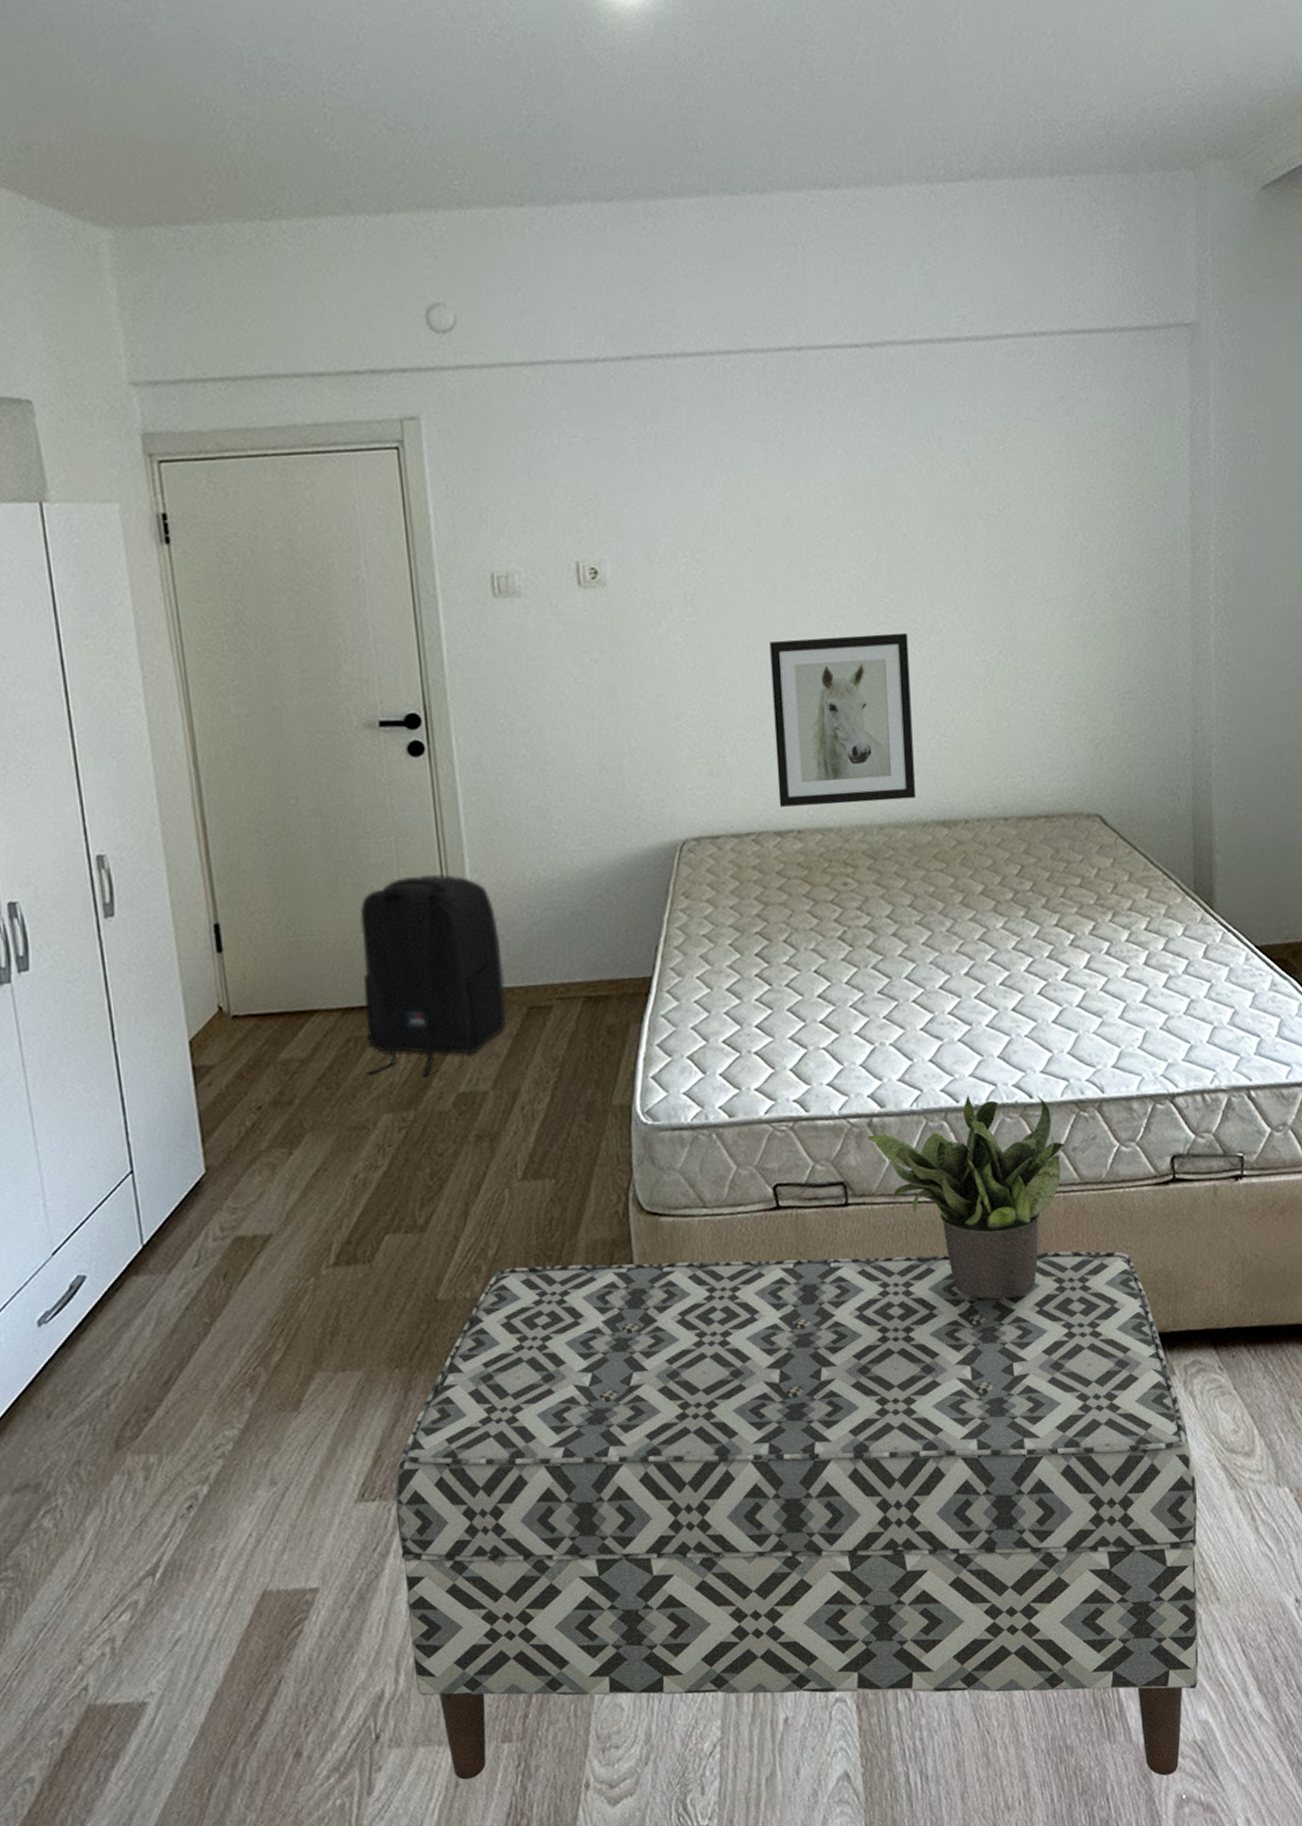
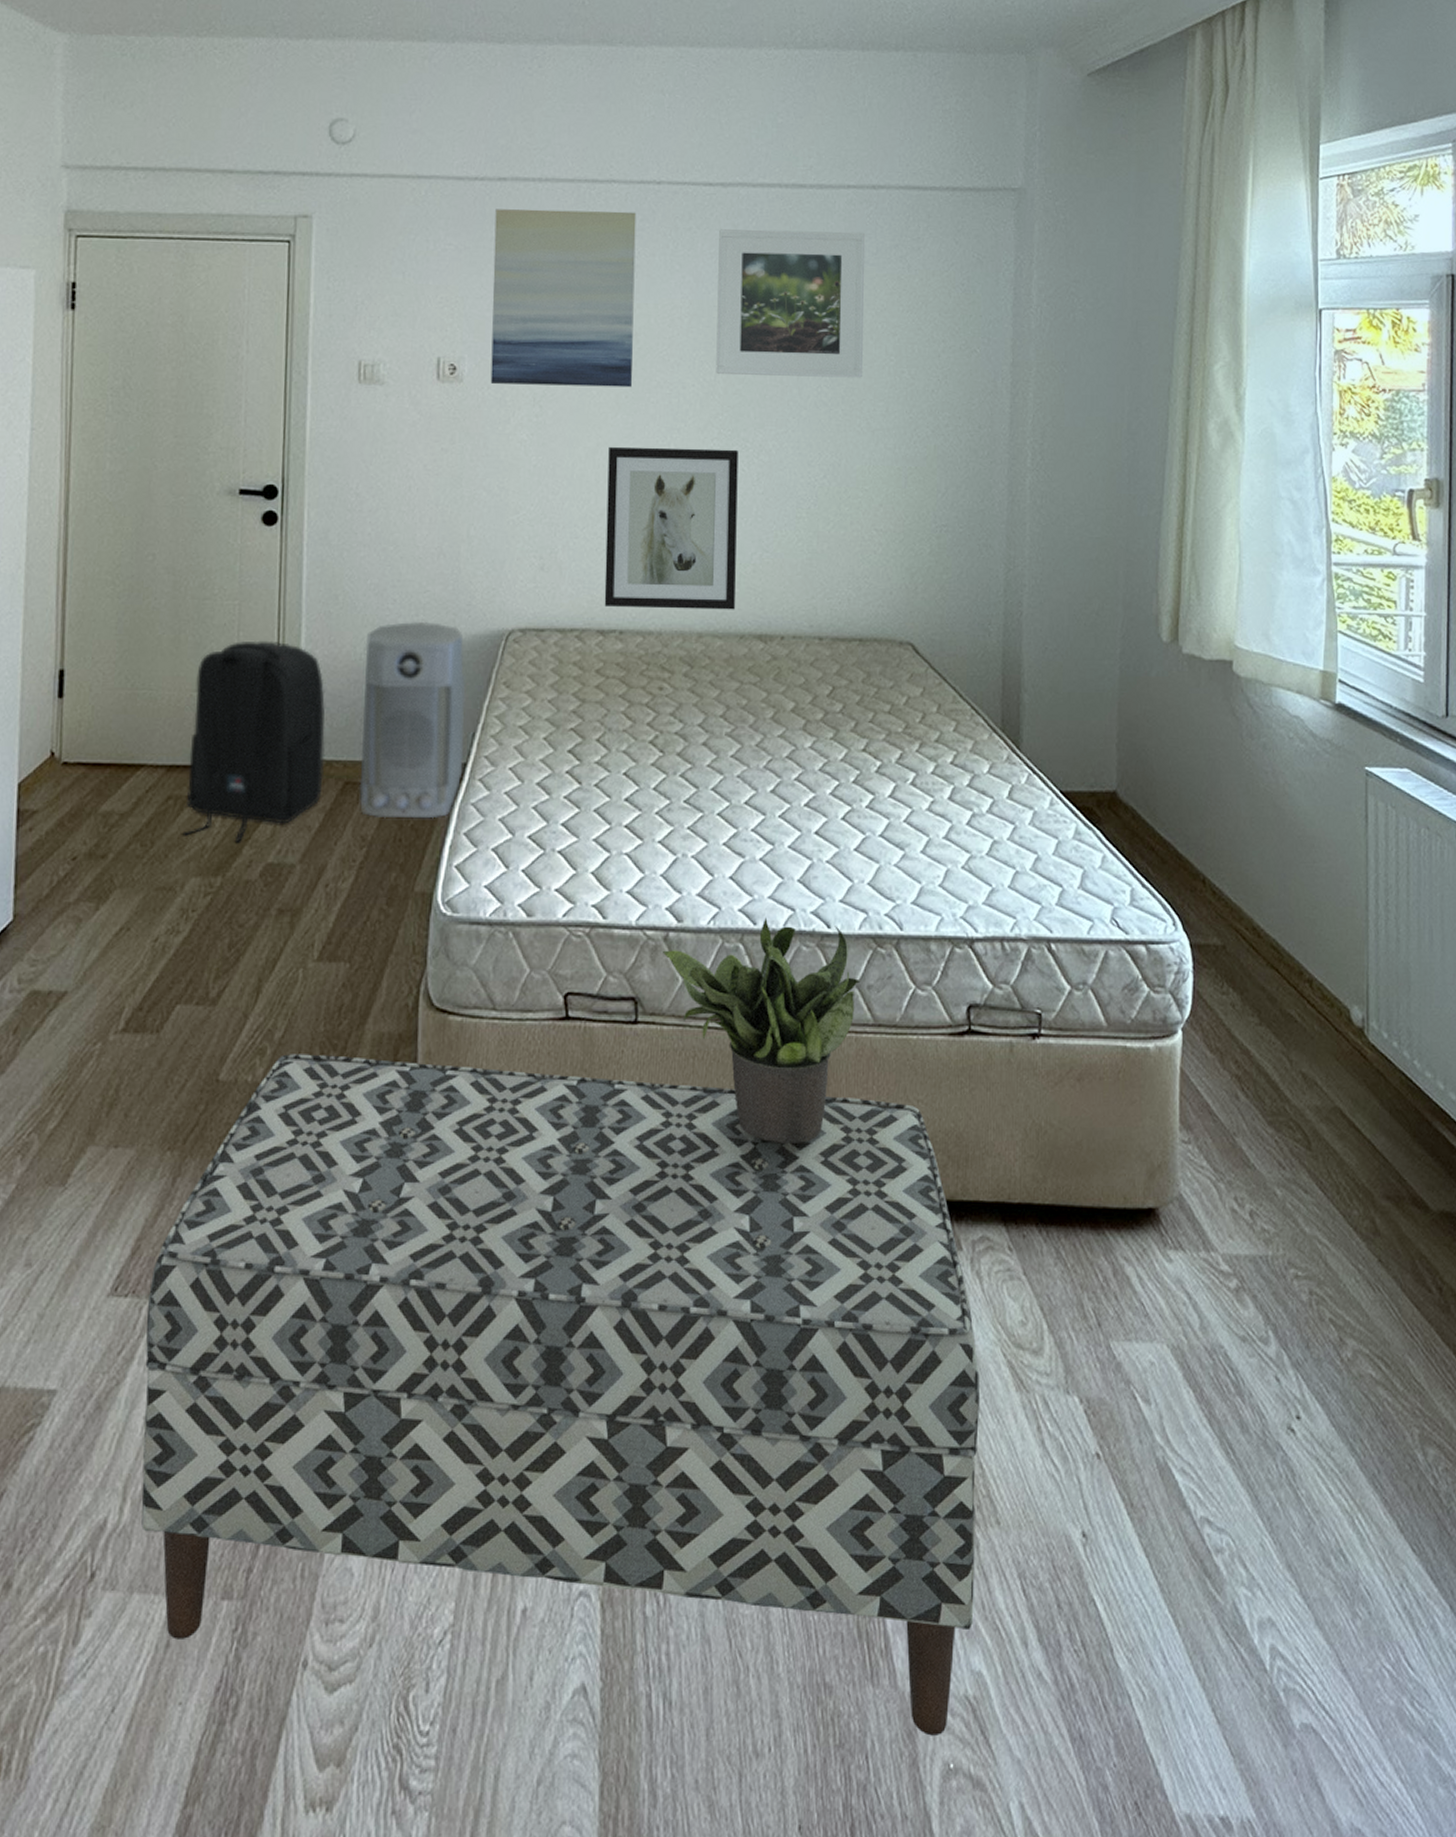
air purifier: none [534,839,649,1039] -> present [359,621,467,819]
wall art: none [622,383,788,585] -> present [490,209,637,388]
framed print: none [869,386,1033,555] -> present [716,229,866,378]

